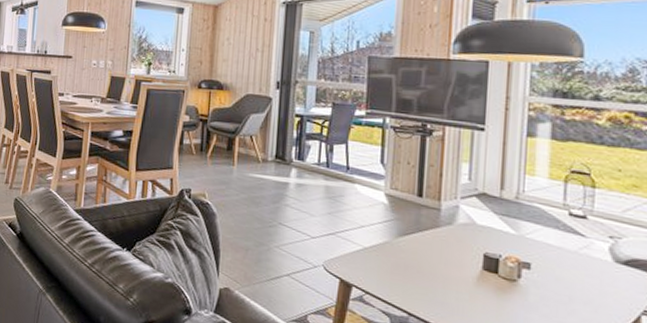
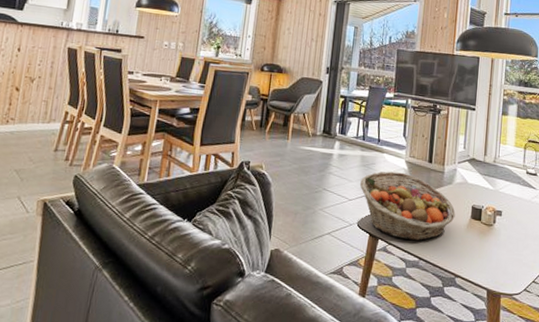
fruit basket: none [324,205,459,293] -> present [359,171,455,241]

